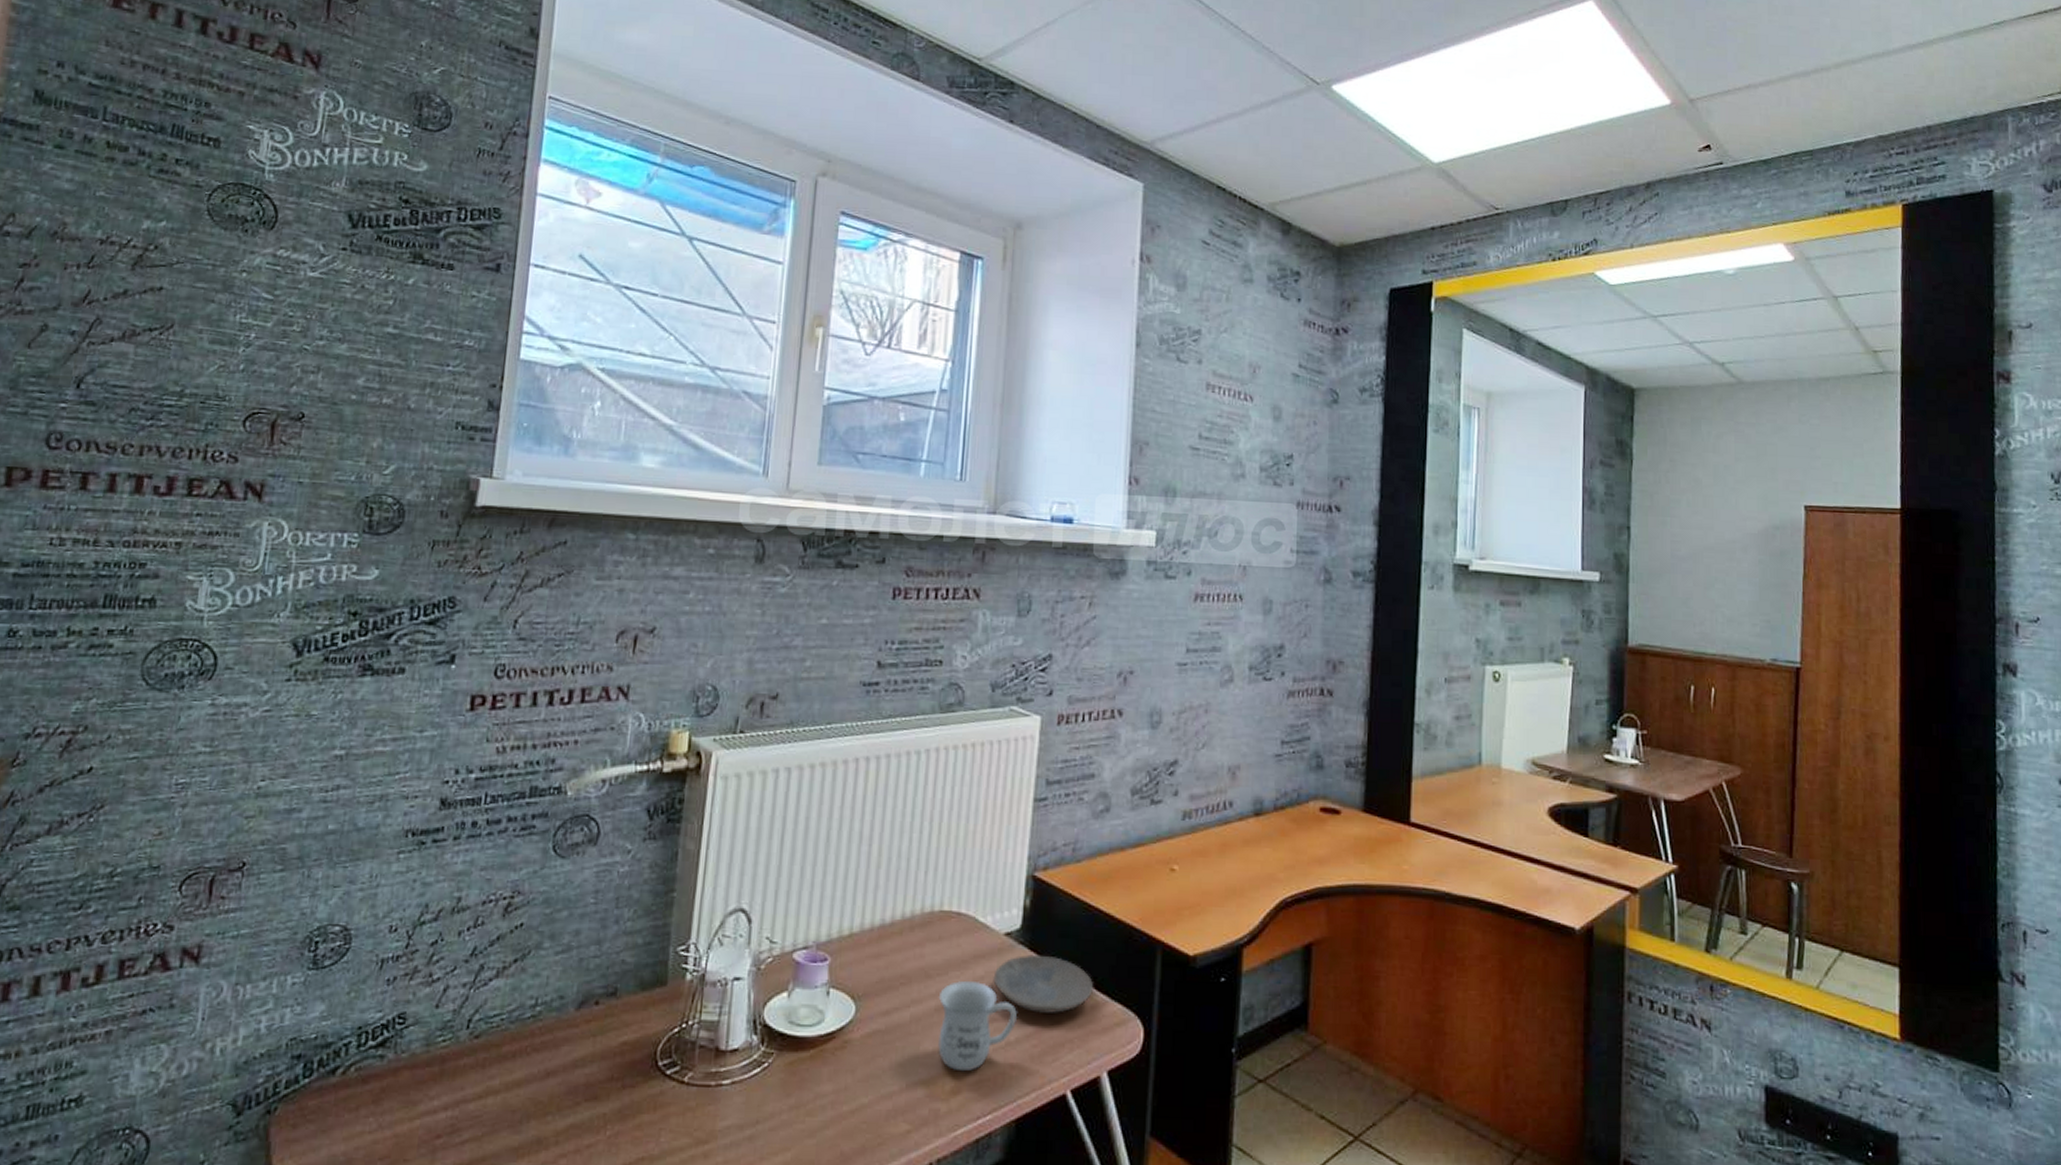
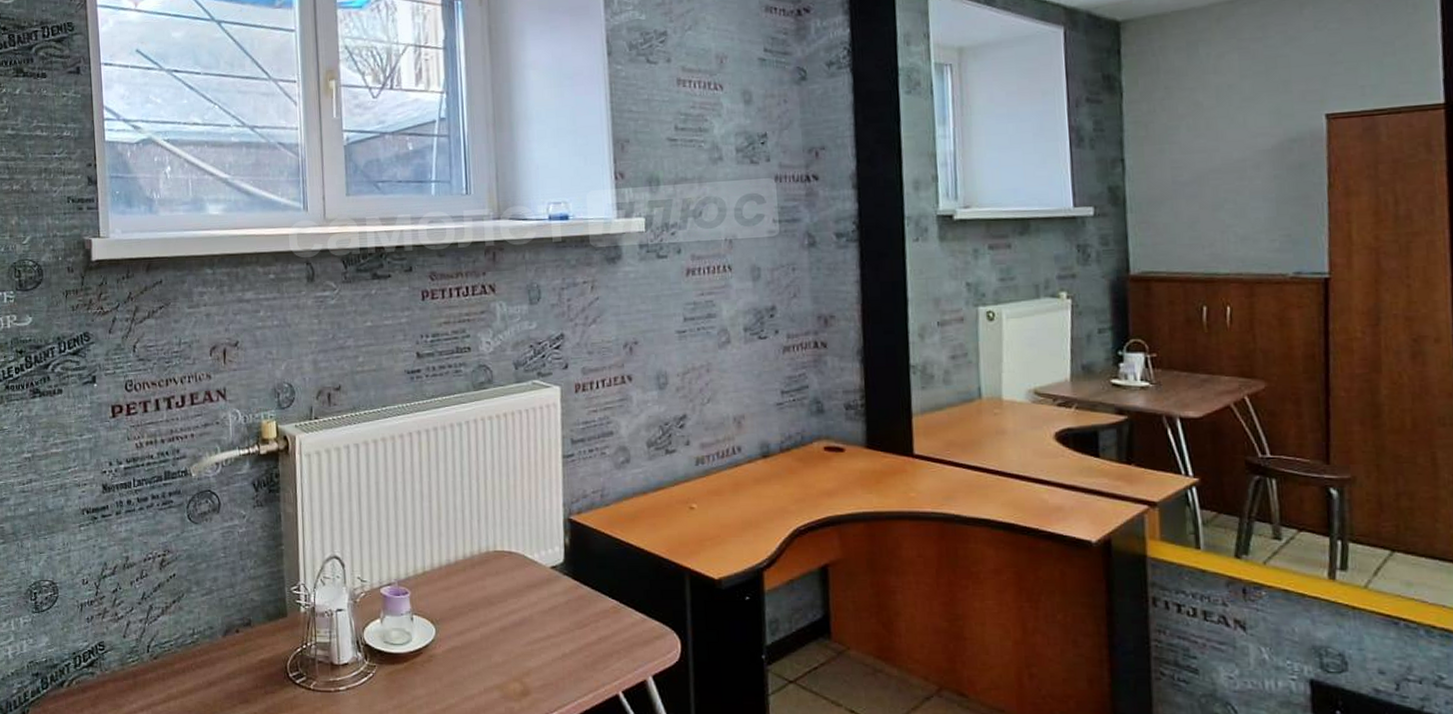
mug: present [938,980,1017,1072] -> none [501,605,569,678]
plate: present [993,954,1093,1013] -> none [545,583,632,630]

